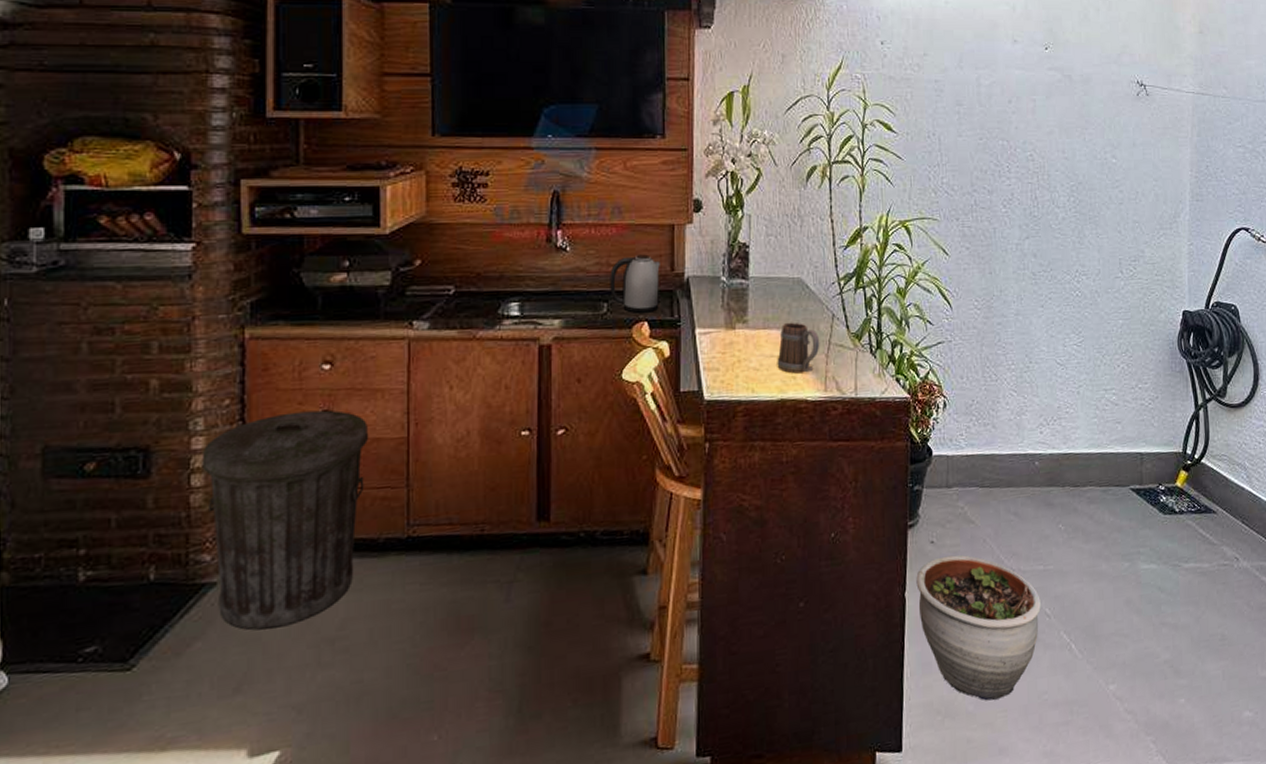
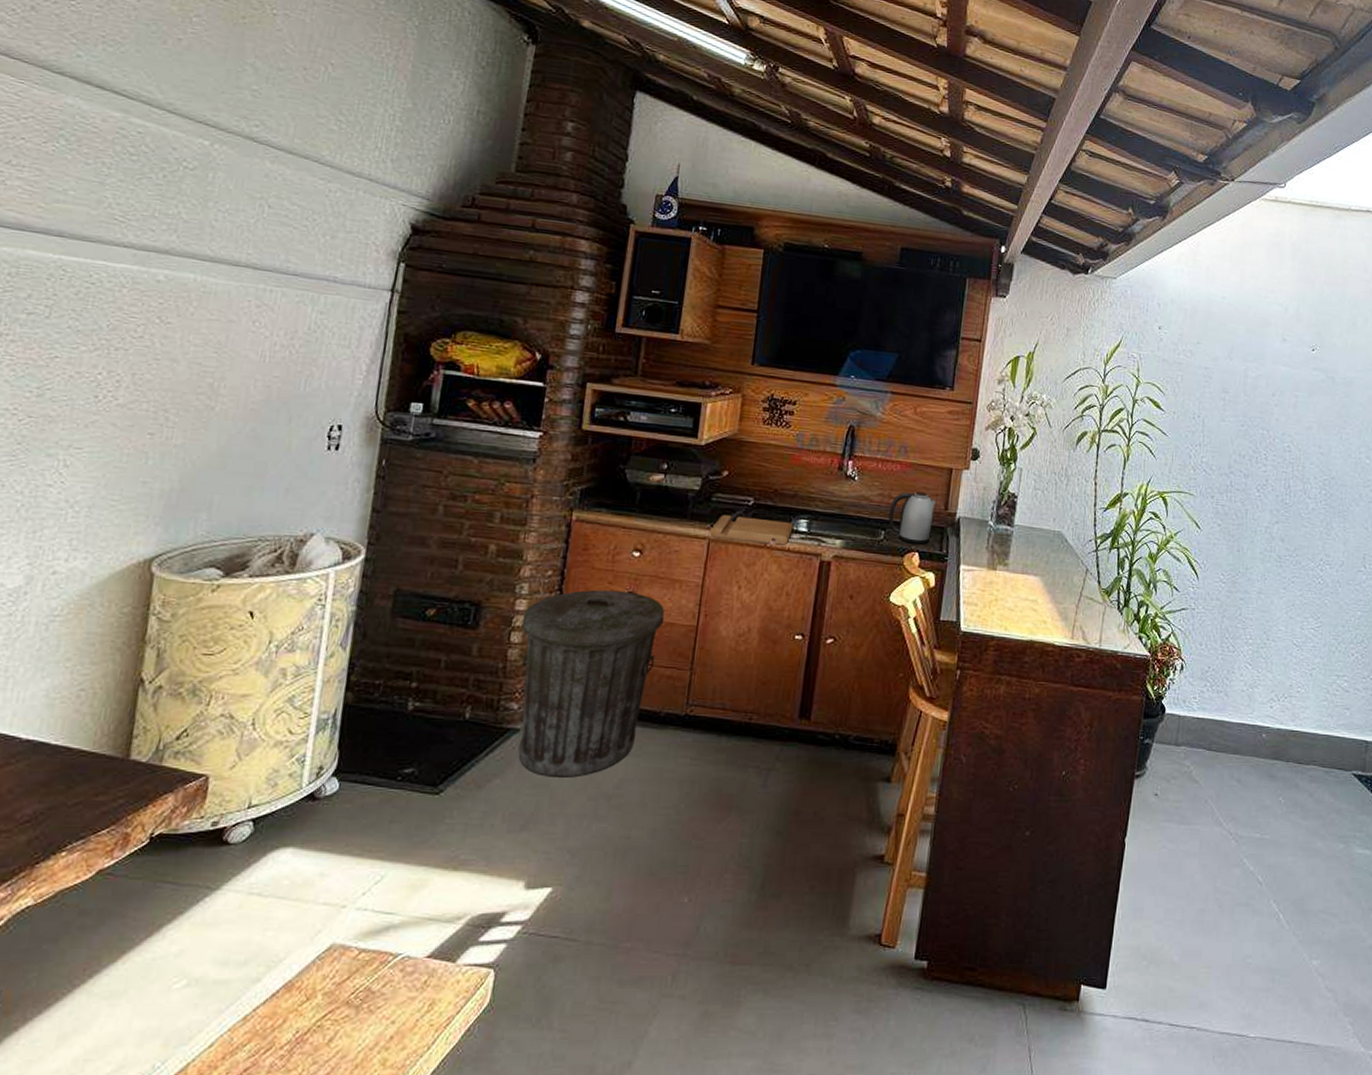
cutting board: none [408,307,504,336] -> present [709,515,794,546]
beer mug: present [777,322,820,374] -> none [1030,570,1072,620]
planter pot: present [916,555,1042,701] -> none [1136,810,1255,955]

